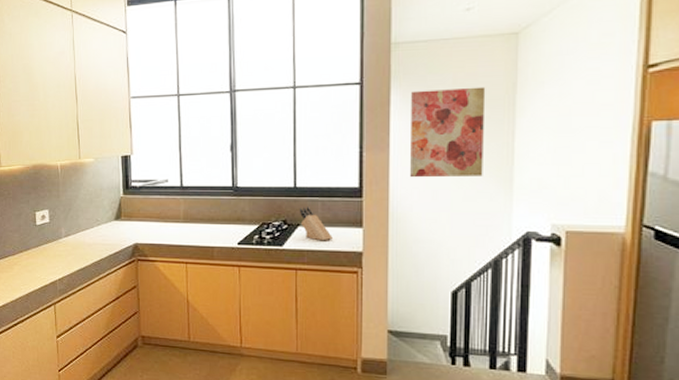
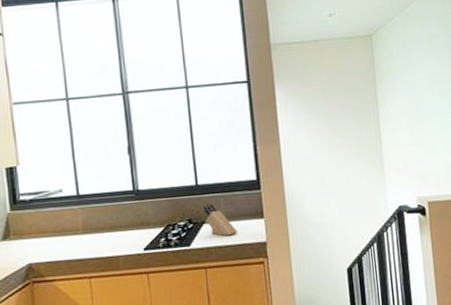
wall art: present [410,86,486,178] -> none [293,81,360,167]

